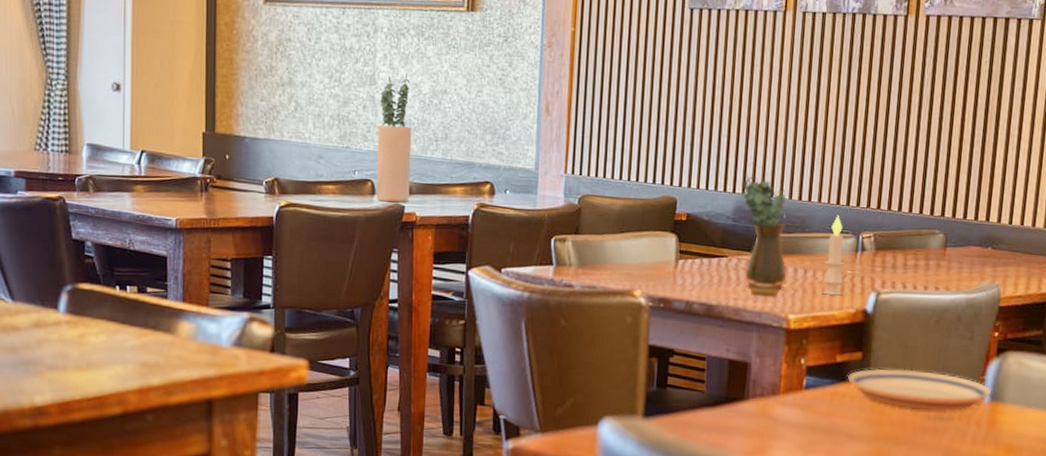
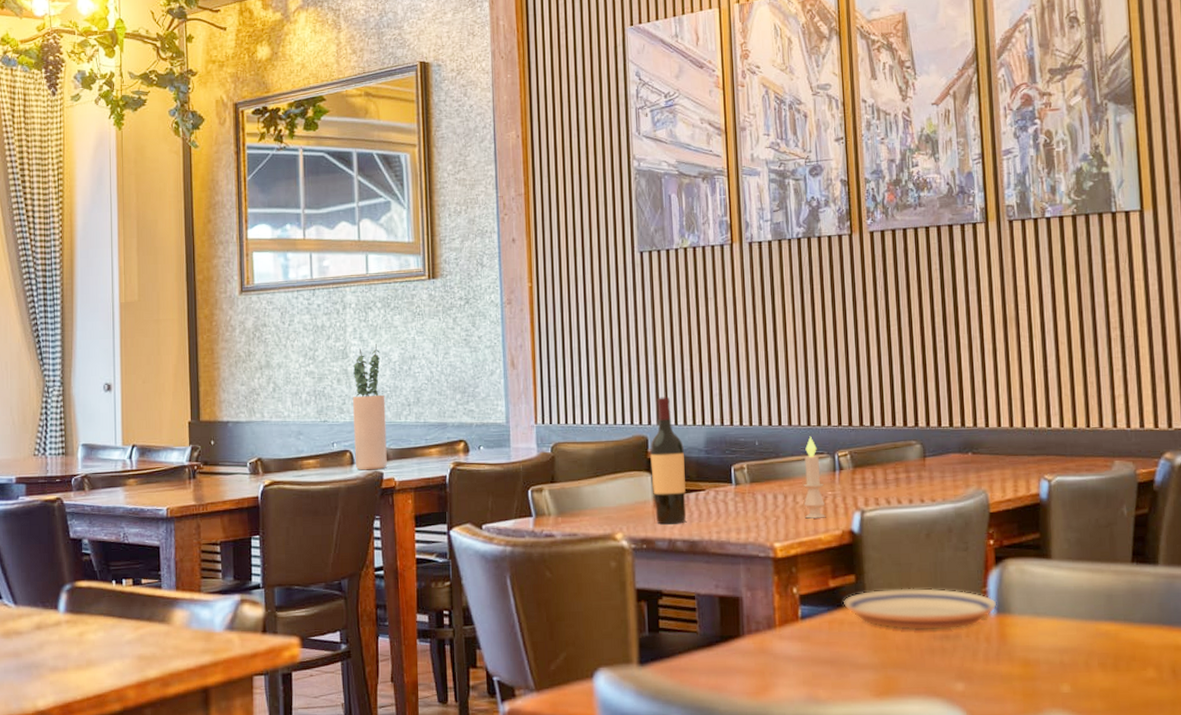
wine bottle: none [675,160,712,287] -> present [650,397,687,525]
vase: present [741,173,786,298] -> none [711,404,766,528]

